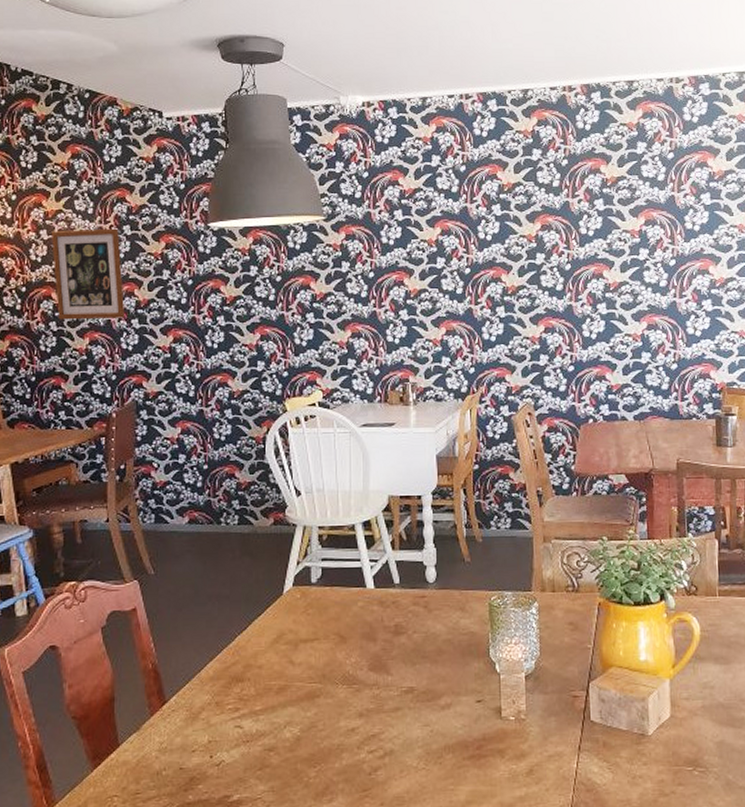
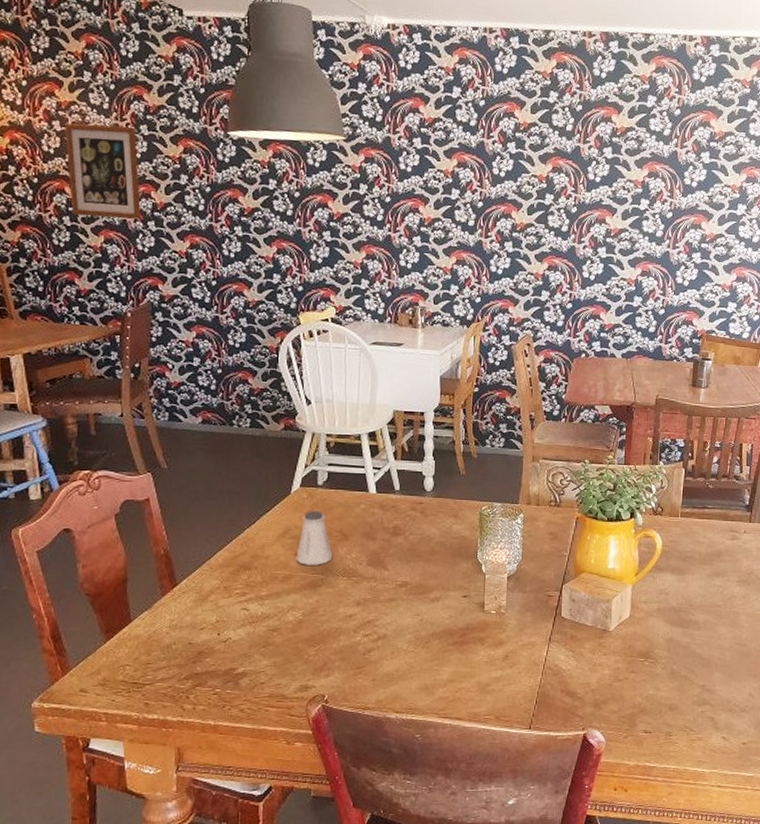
saltshaker: none [291,611,331,674] -> present [296,510,333,565]

